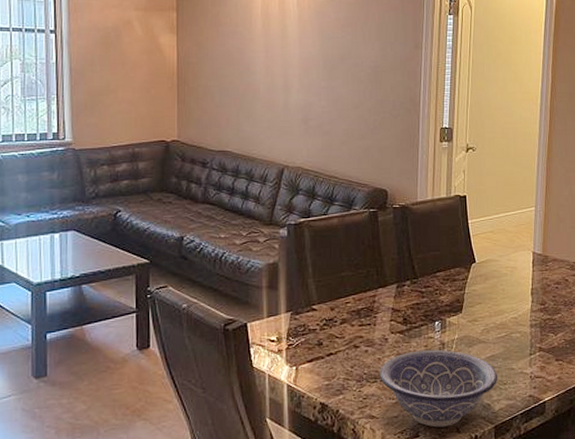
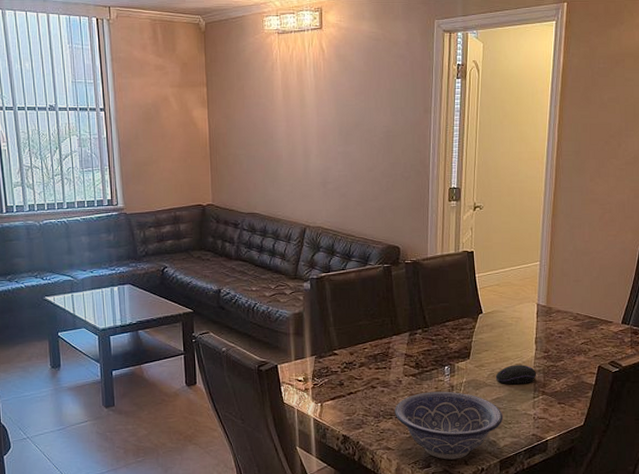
computer mouse: none [489,318,532,341] -> present [495,365,536,385]

